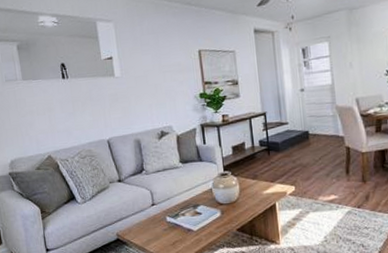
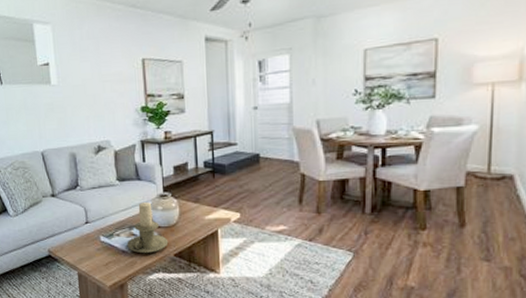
candle holder: none [192,182,231,231] -> present [127,202,169,254]

